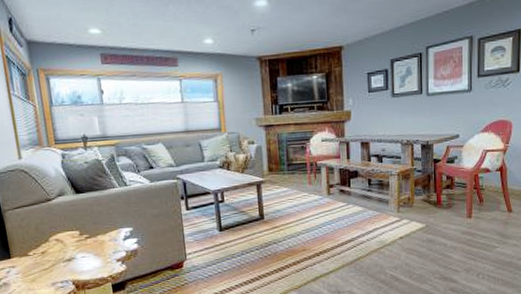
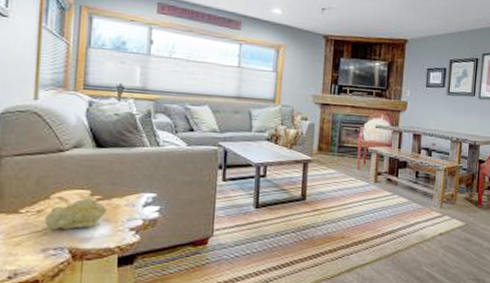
decorative stone: none [48,237,95,267] -> present [43,197,106,231]

